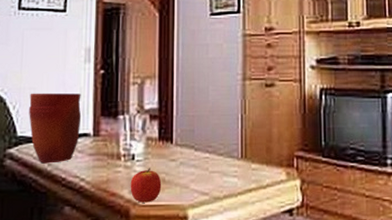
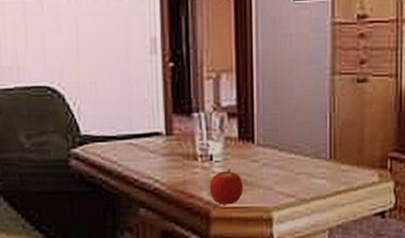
vase: present [29,93,82,164] -> none [91,88,151,164]

